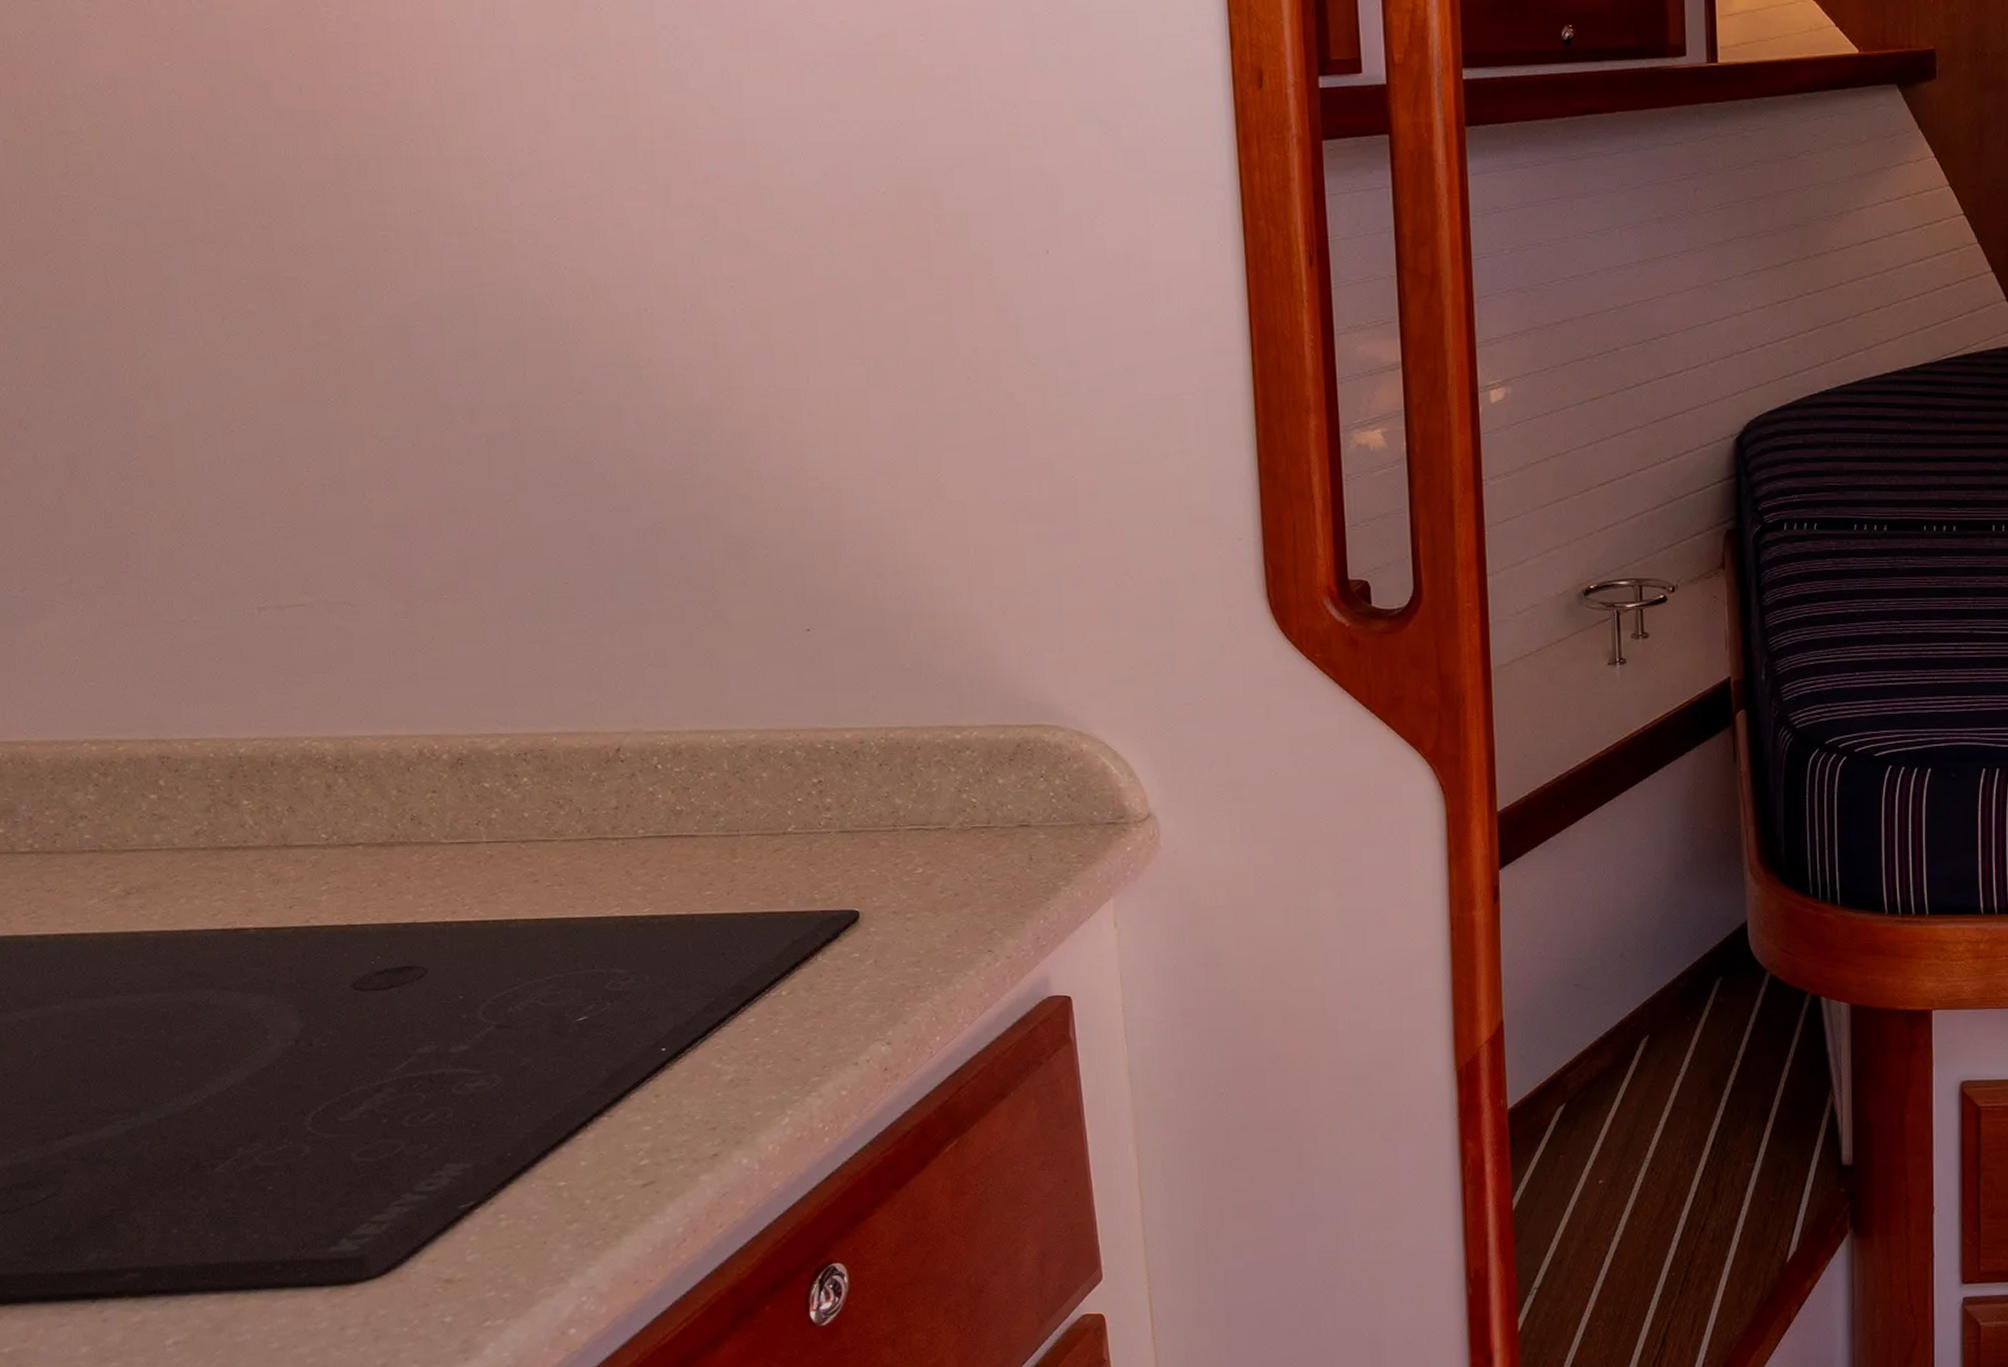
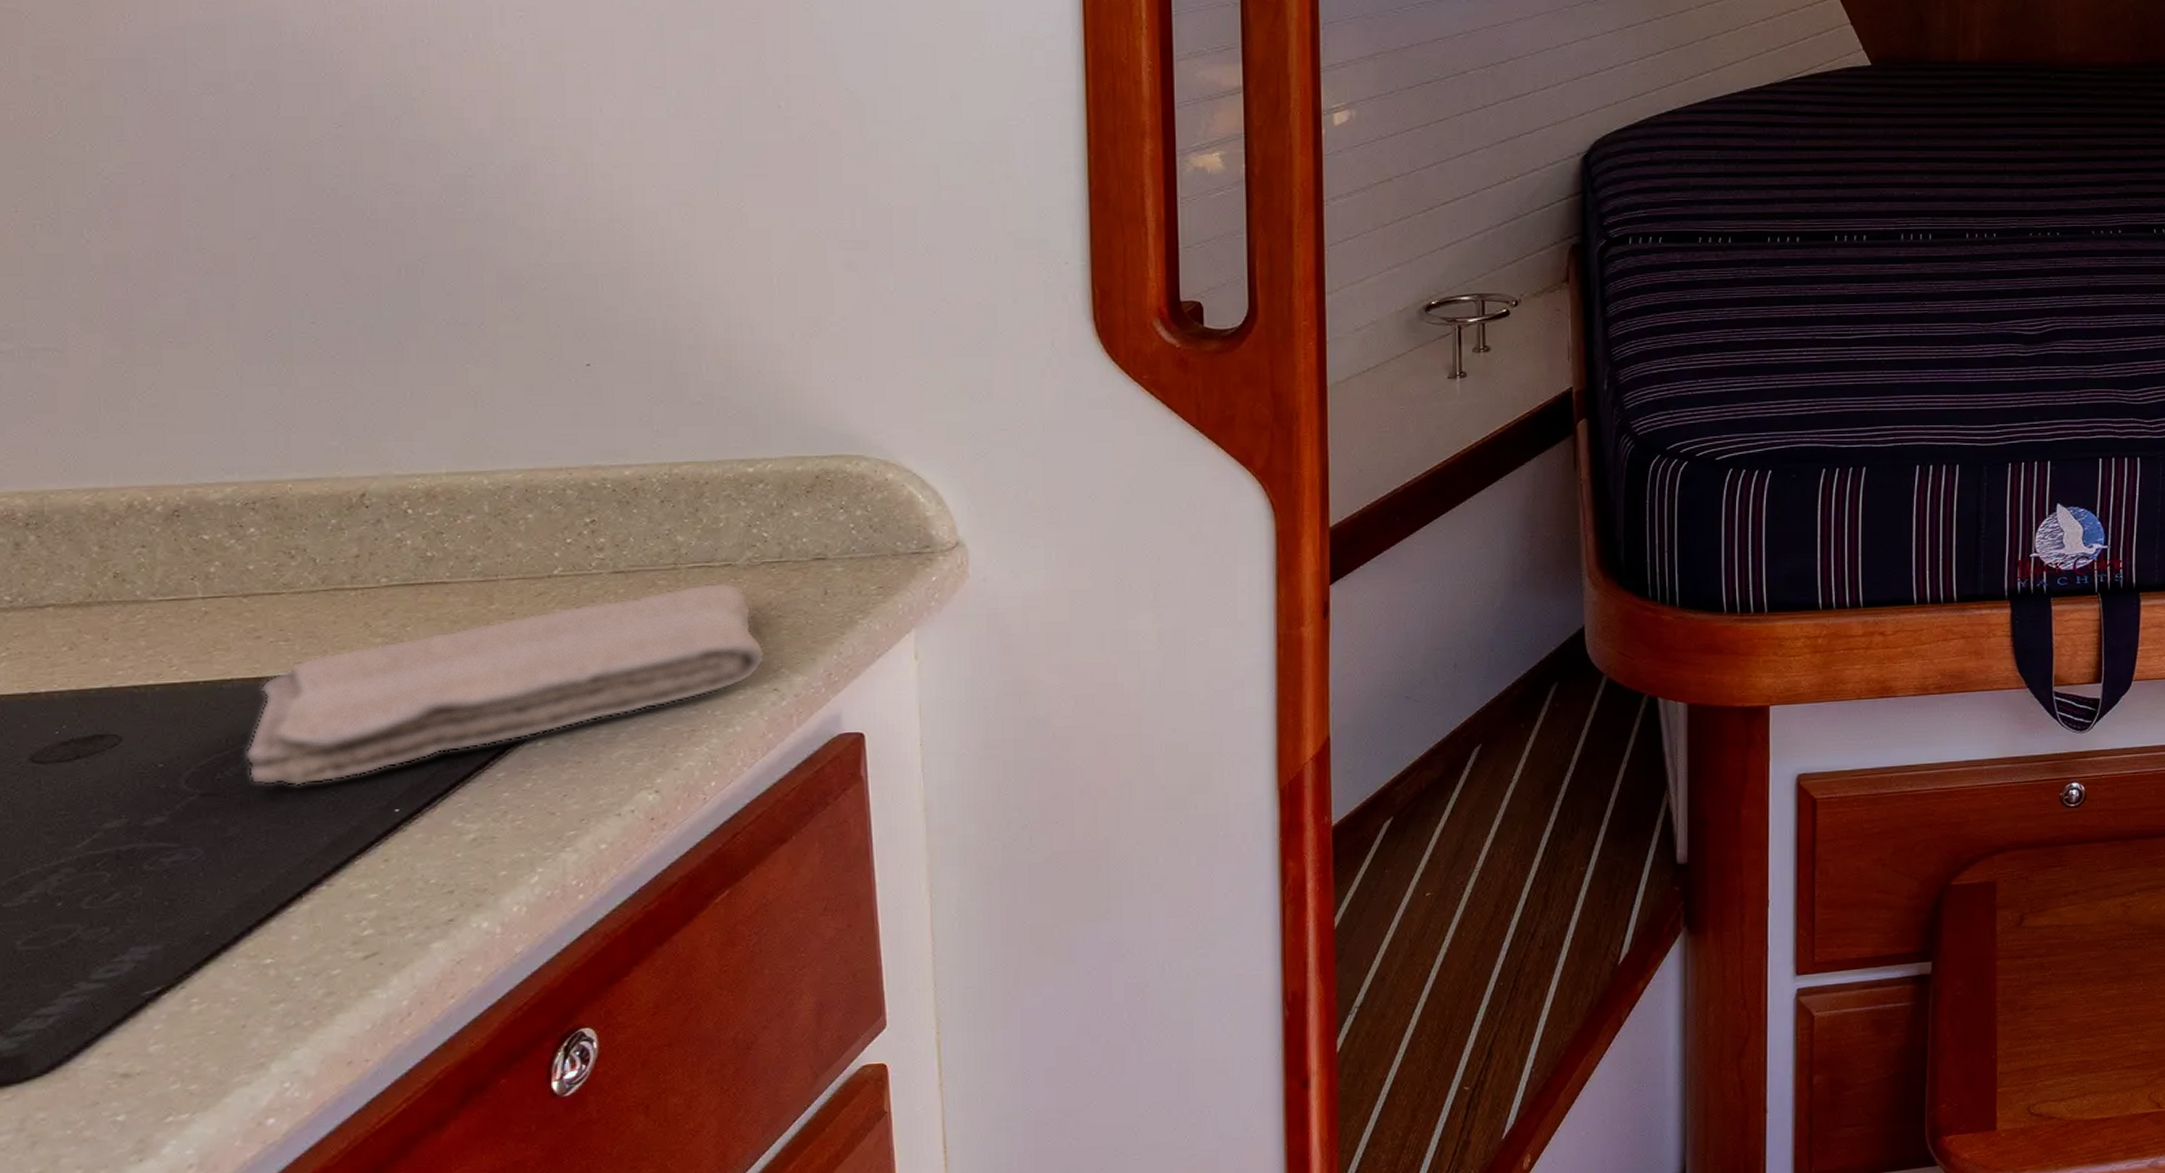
washcloth: none [531,845,980,1023] -> present [245,582,766,787]

